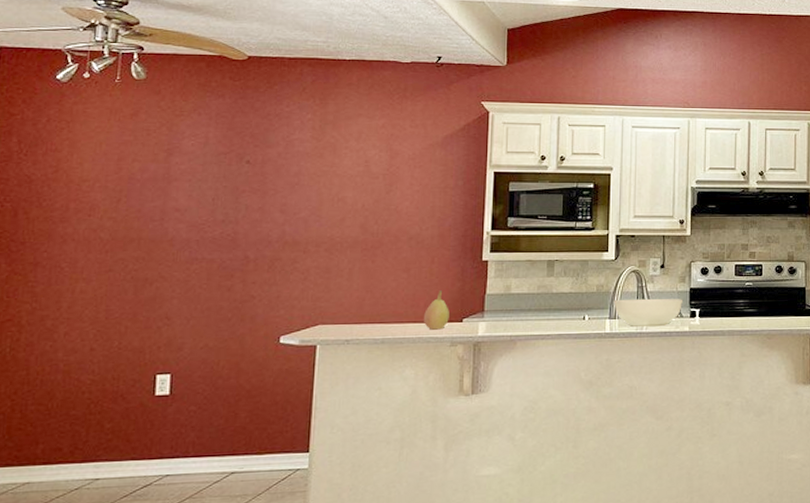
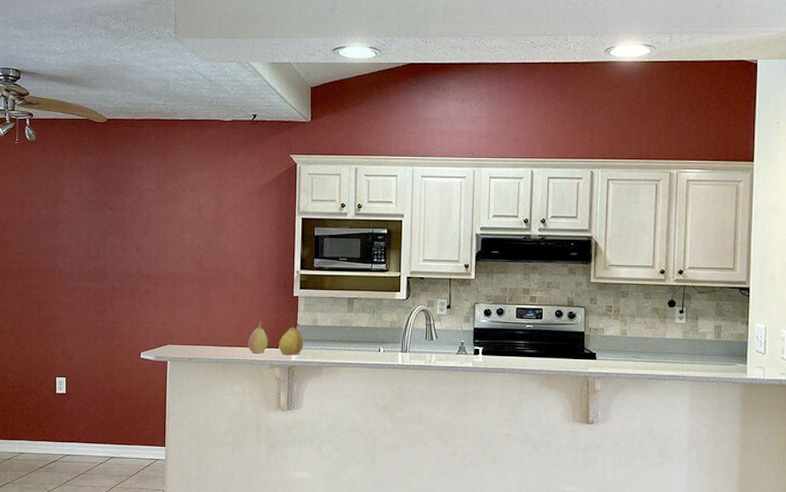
fruit: none [463,292,493,330] -> present [279,323,303,356]
bowl: present [614,298,684,328] -> none [405,335,468,362]

